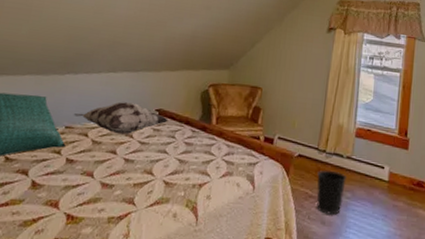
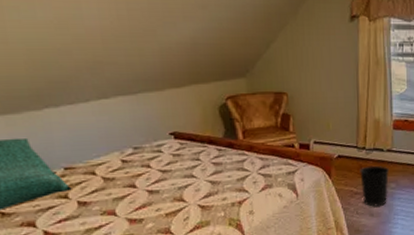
decorative pillow: present [74,102,168,134] -> none [71,130,188,166]

